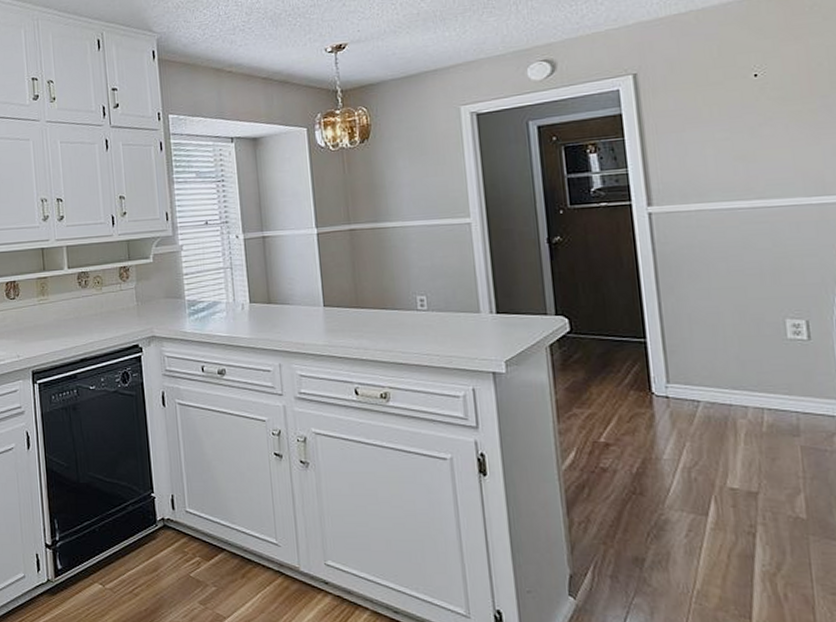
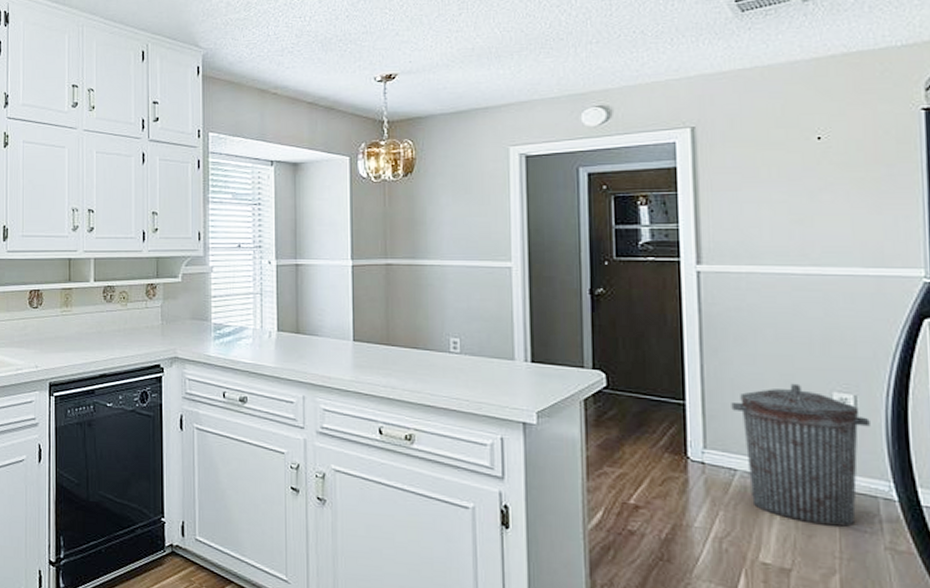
trash can: none [690,313,823,447] -> present [731,383,870,527]

